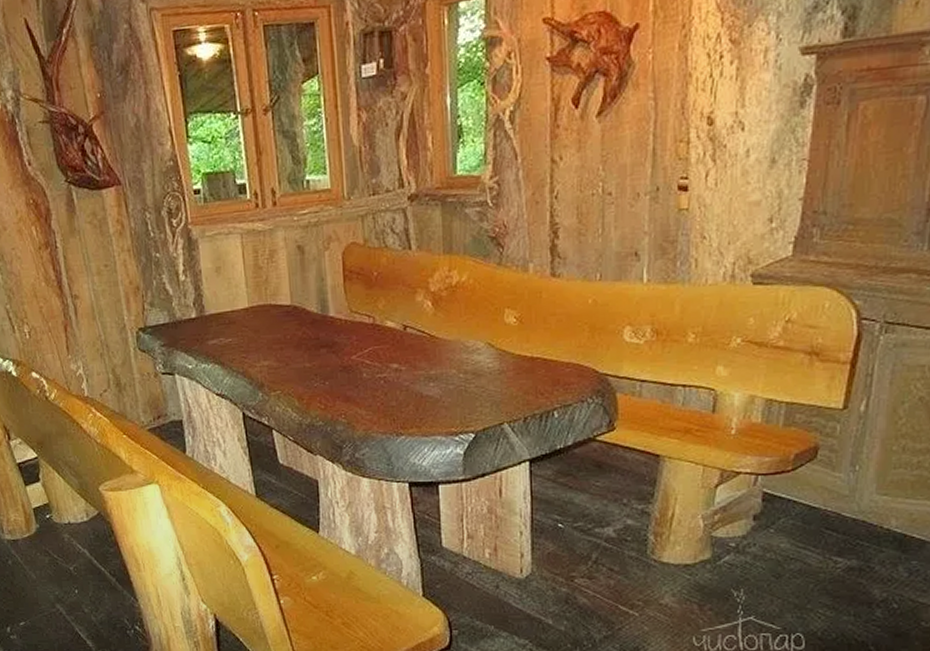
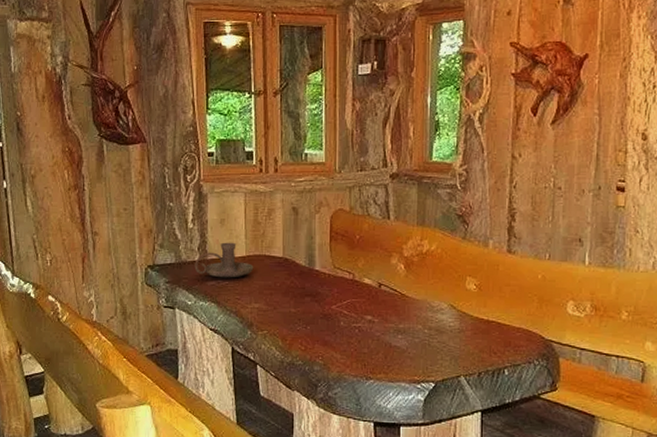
candle holder: none [191,292,259,336] -> present [194,242,254,278]

